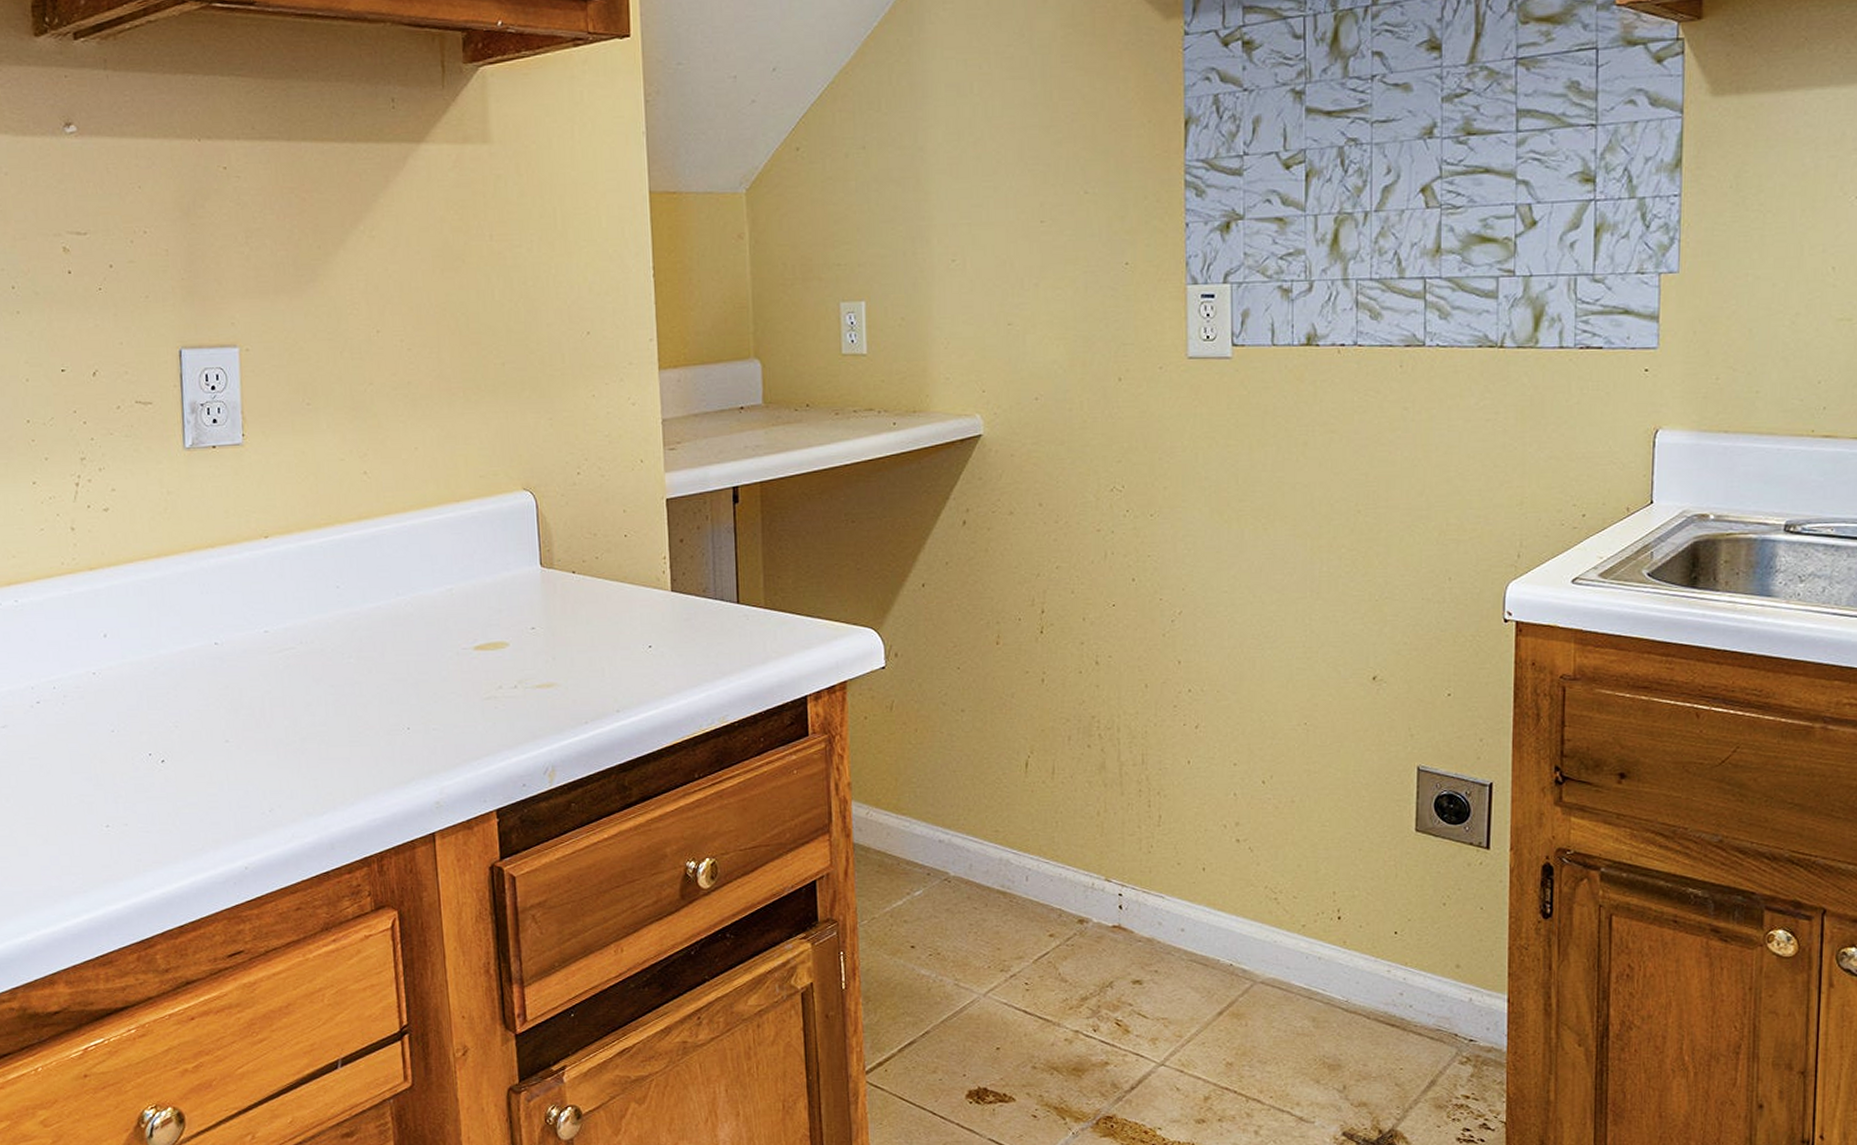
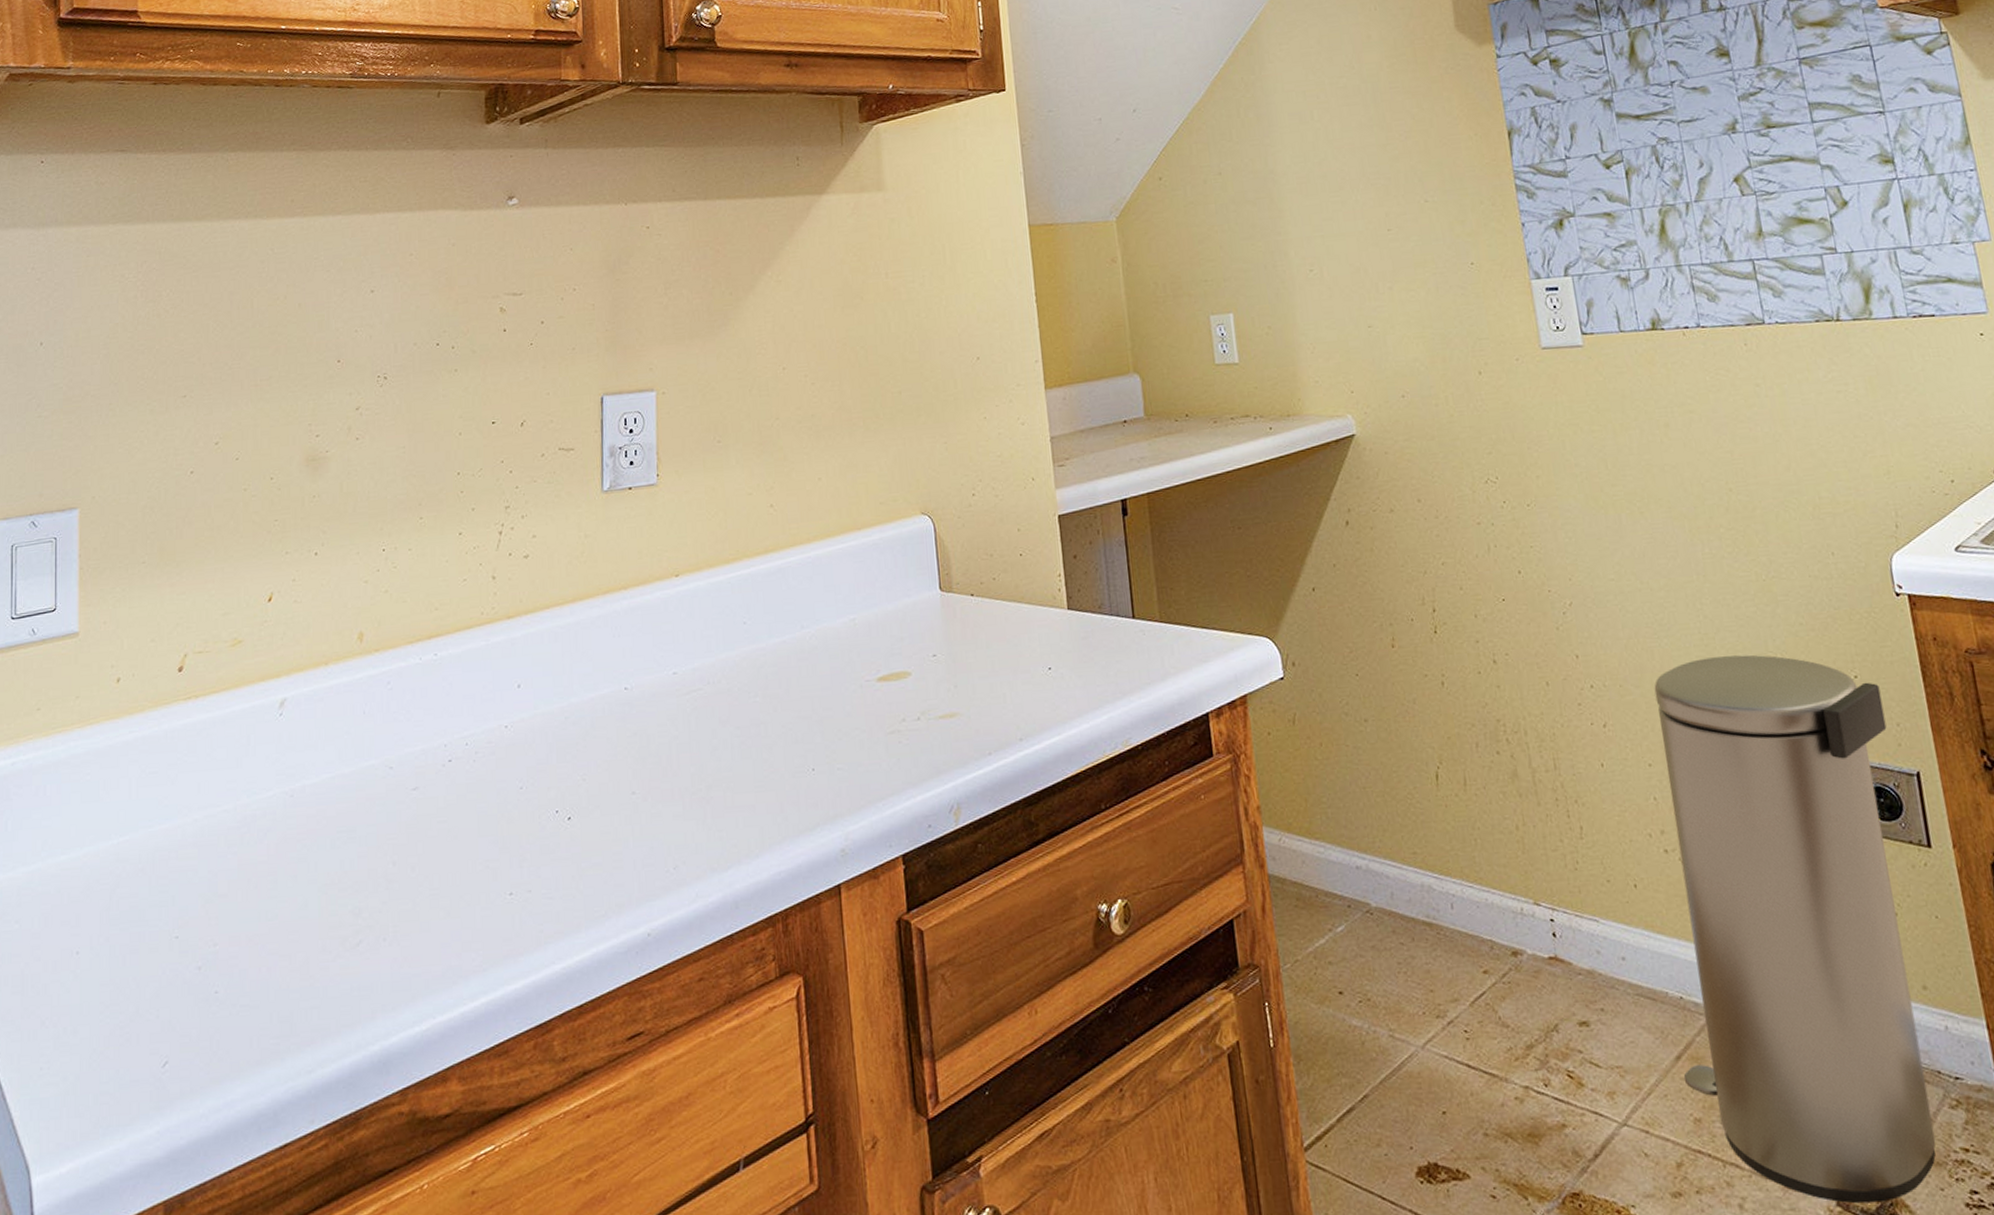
pedal bin: none [1222,669,1470,1135] -> present [1654,655,1936,1204]

